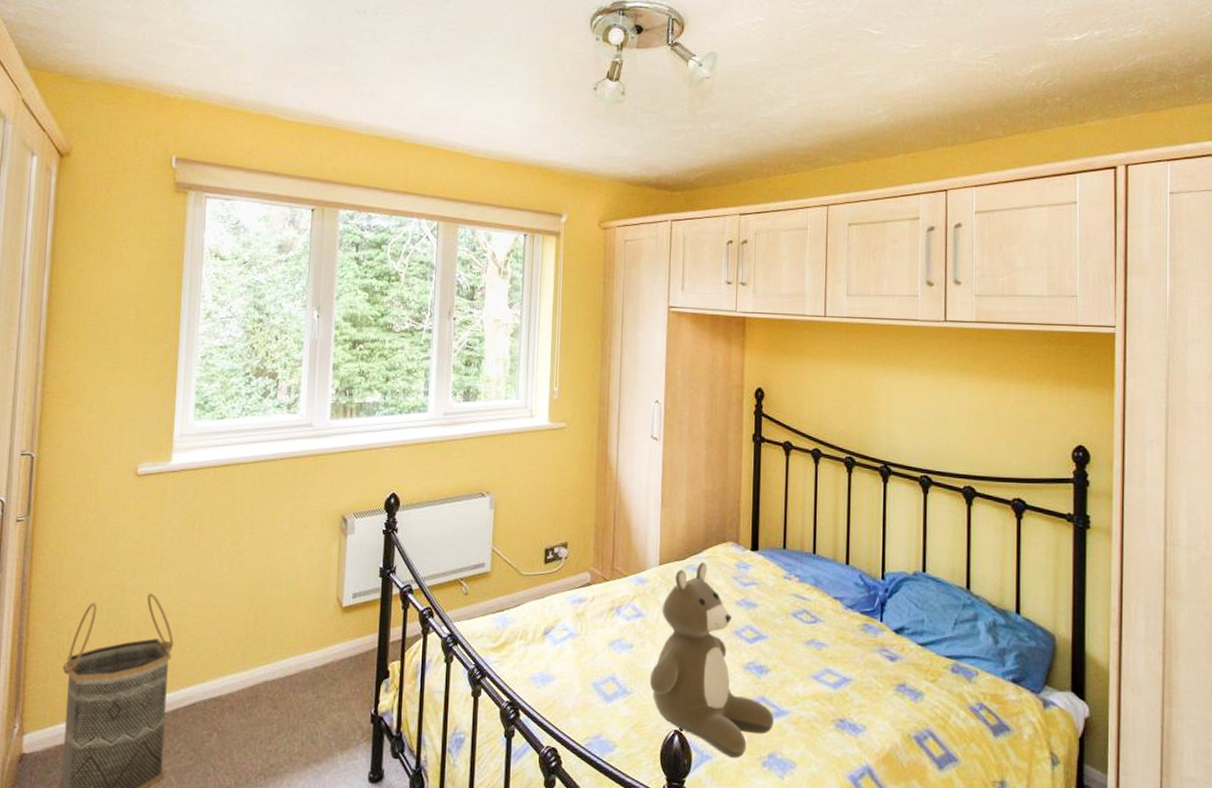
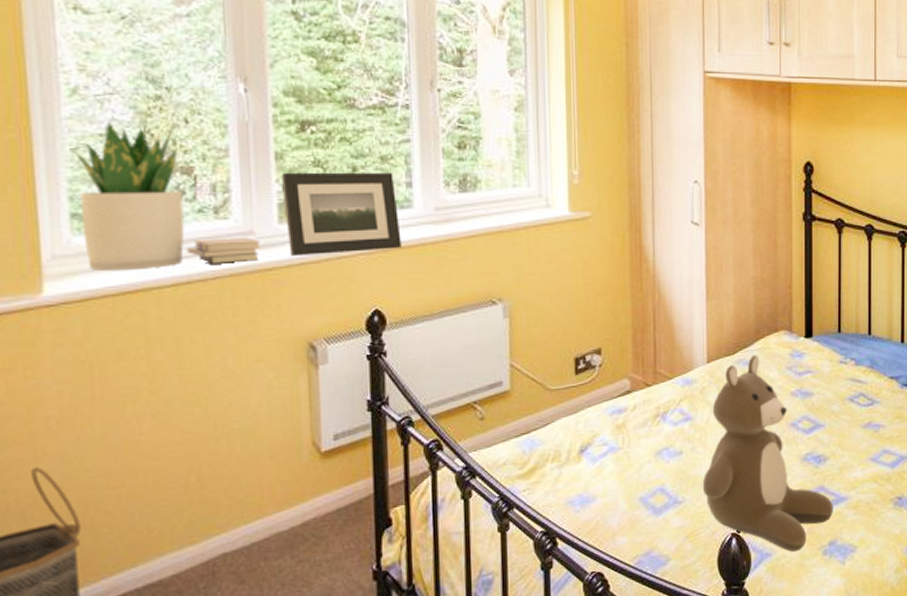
planter: none [201,334,272,449] -> present [73,117,185,272]
books: none [266,428,316,449] -> present [186,237,260,265]
picture frame: none [335,379,417,446] -> present [281,172,402,257]

